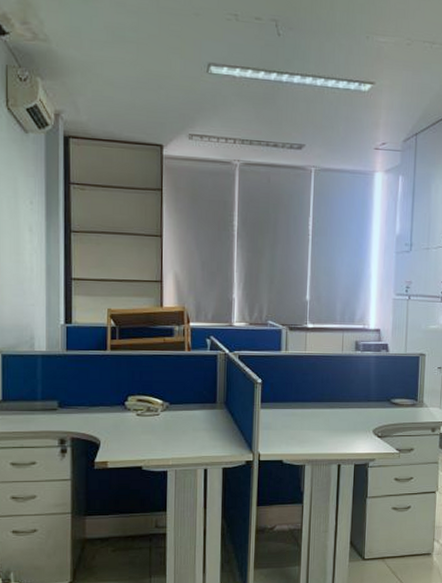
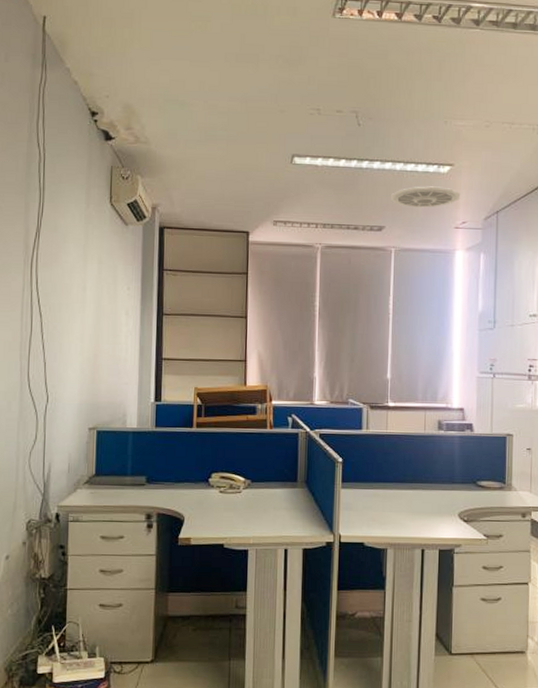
ceiling vent: none [310,104,381,127] -> present [390,186,461,208]

